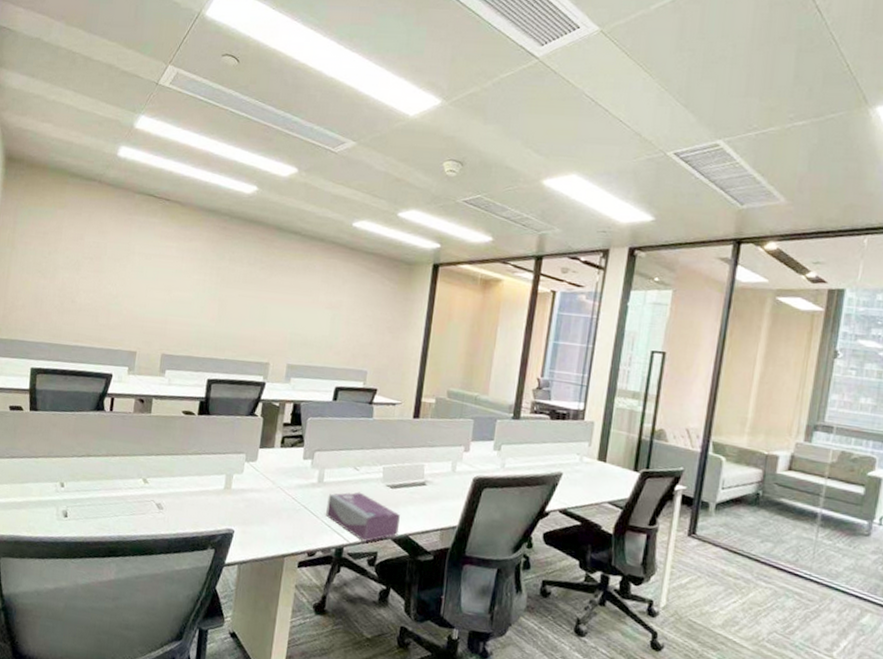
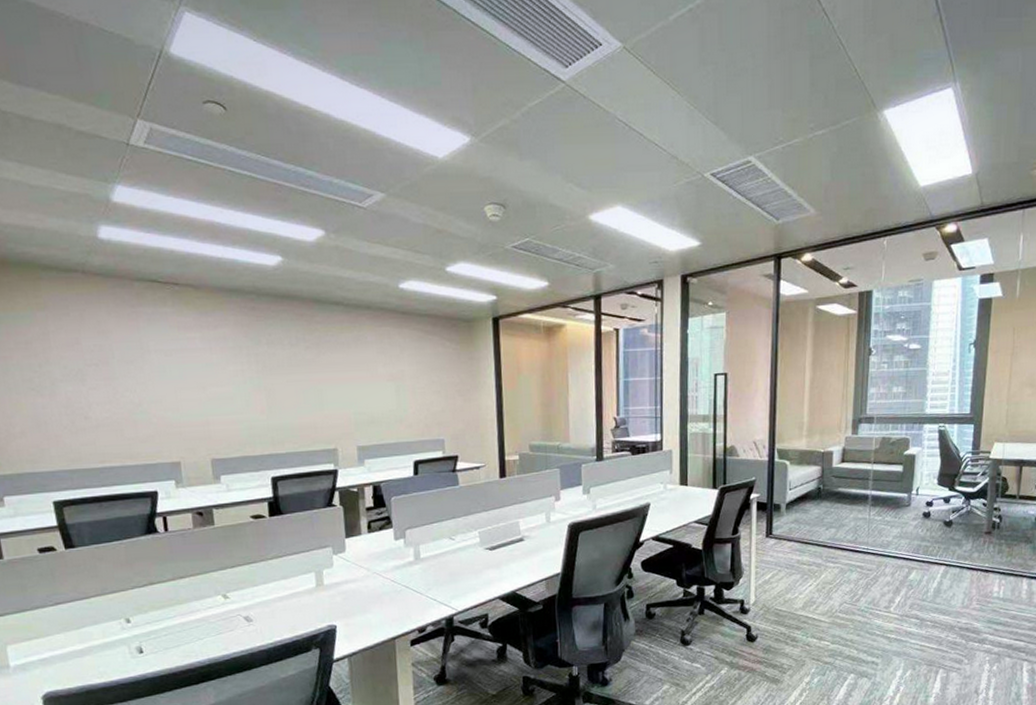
tissue box: present [326,492,400,542] -> none [428,560,506,607]

